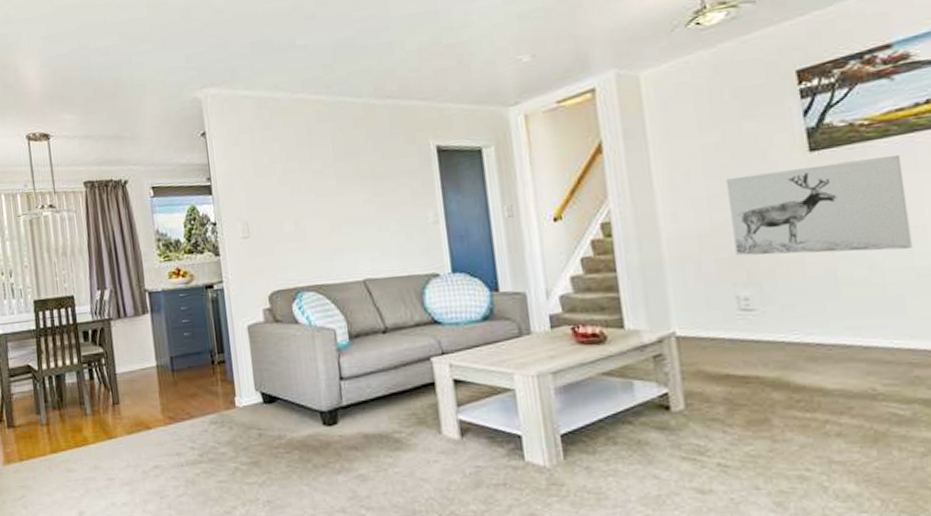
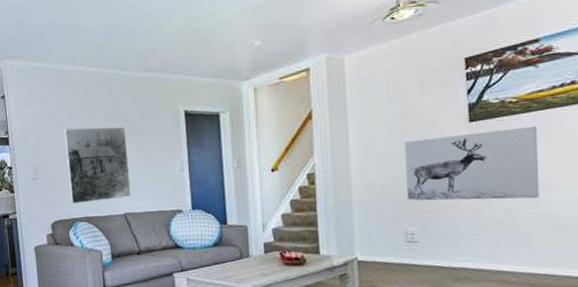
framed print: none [281,168,372,268] -> present [63,127,131,204]

